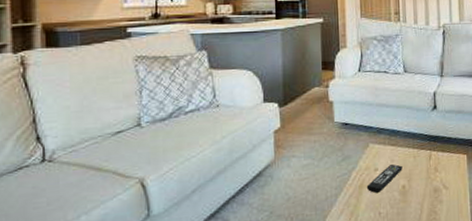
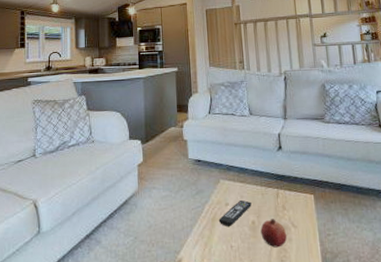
fruit: none [411,181,438,211] -> present [260,219,287,248]

